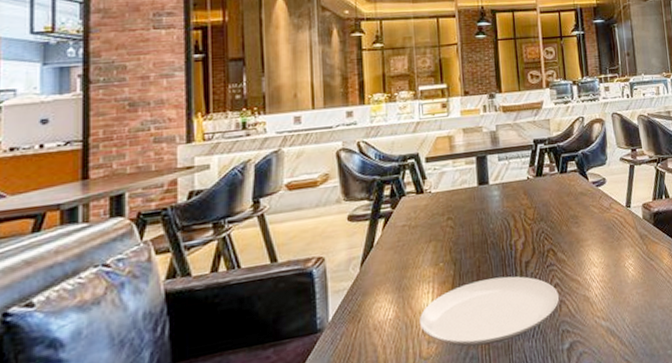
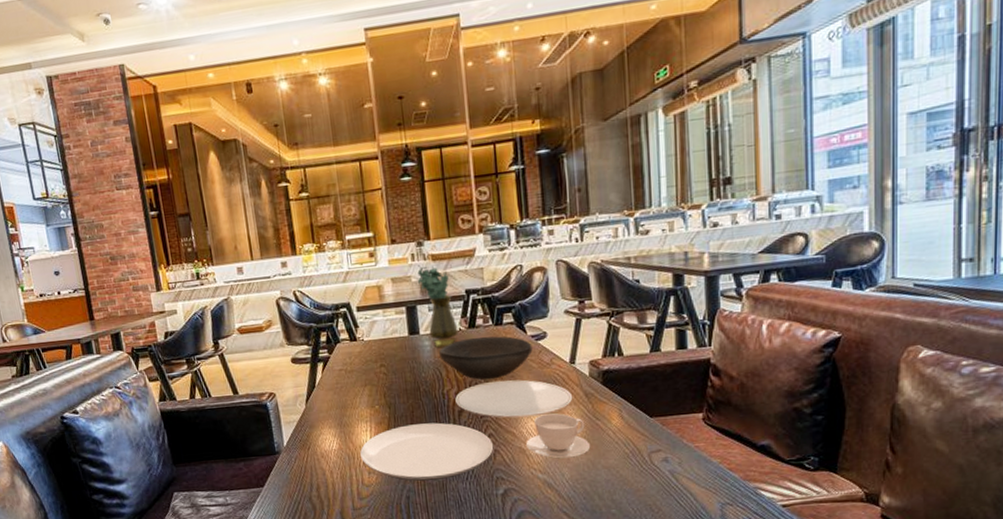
vase: none [489,116,526,198] -> present [417,265,458,349]
bowl: none [507,183,594,228] -> present [438,336,533,380]
plate: none [522,225,630,267] -> present [455,380,573,419]
teacup: none [590,256,647,303] -> present [526,413,591,458]

